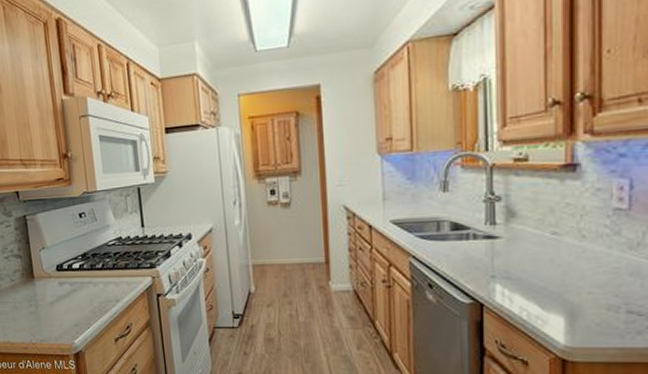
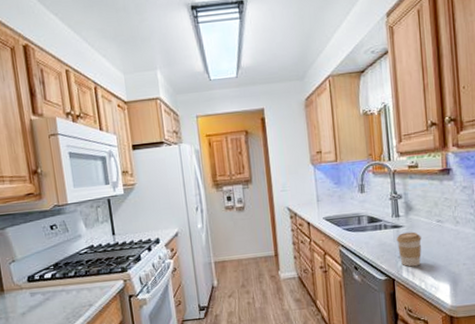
coffee cup: none [489,245,526,290] -> present [396,231,422,267]

